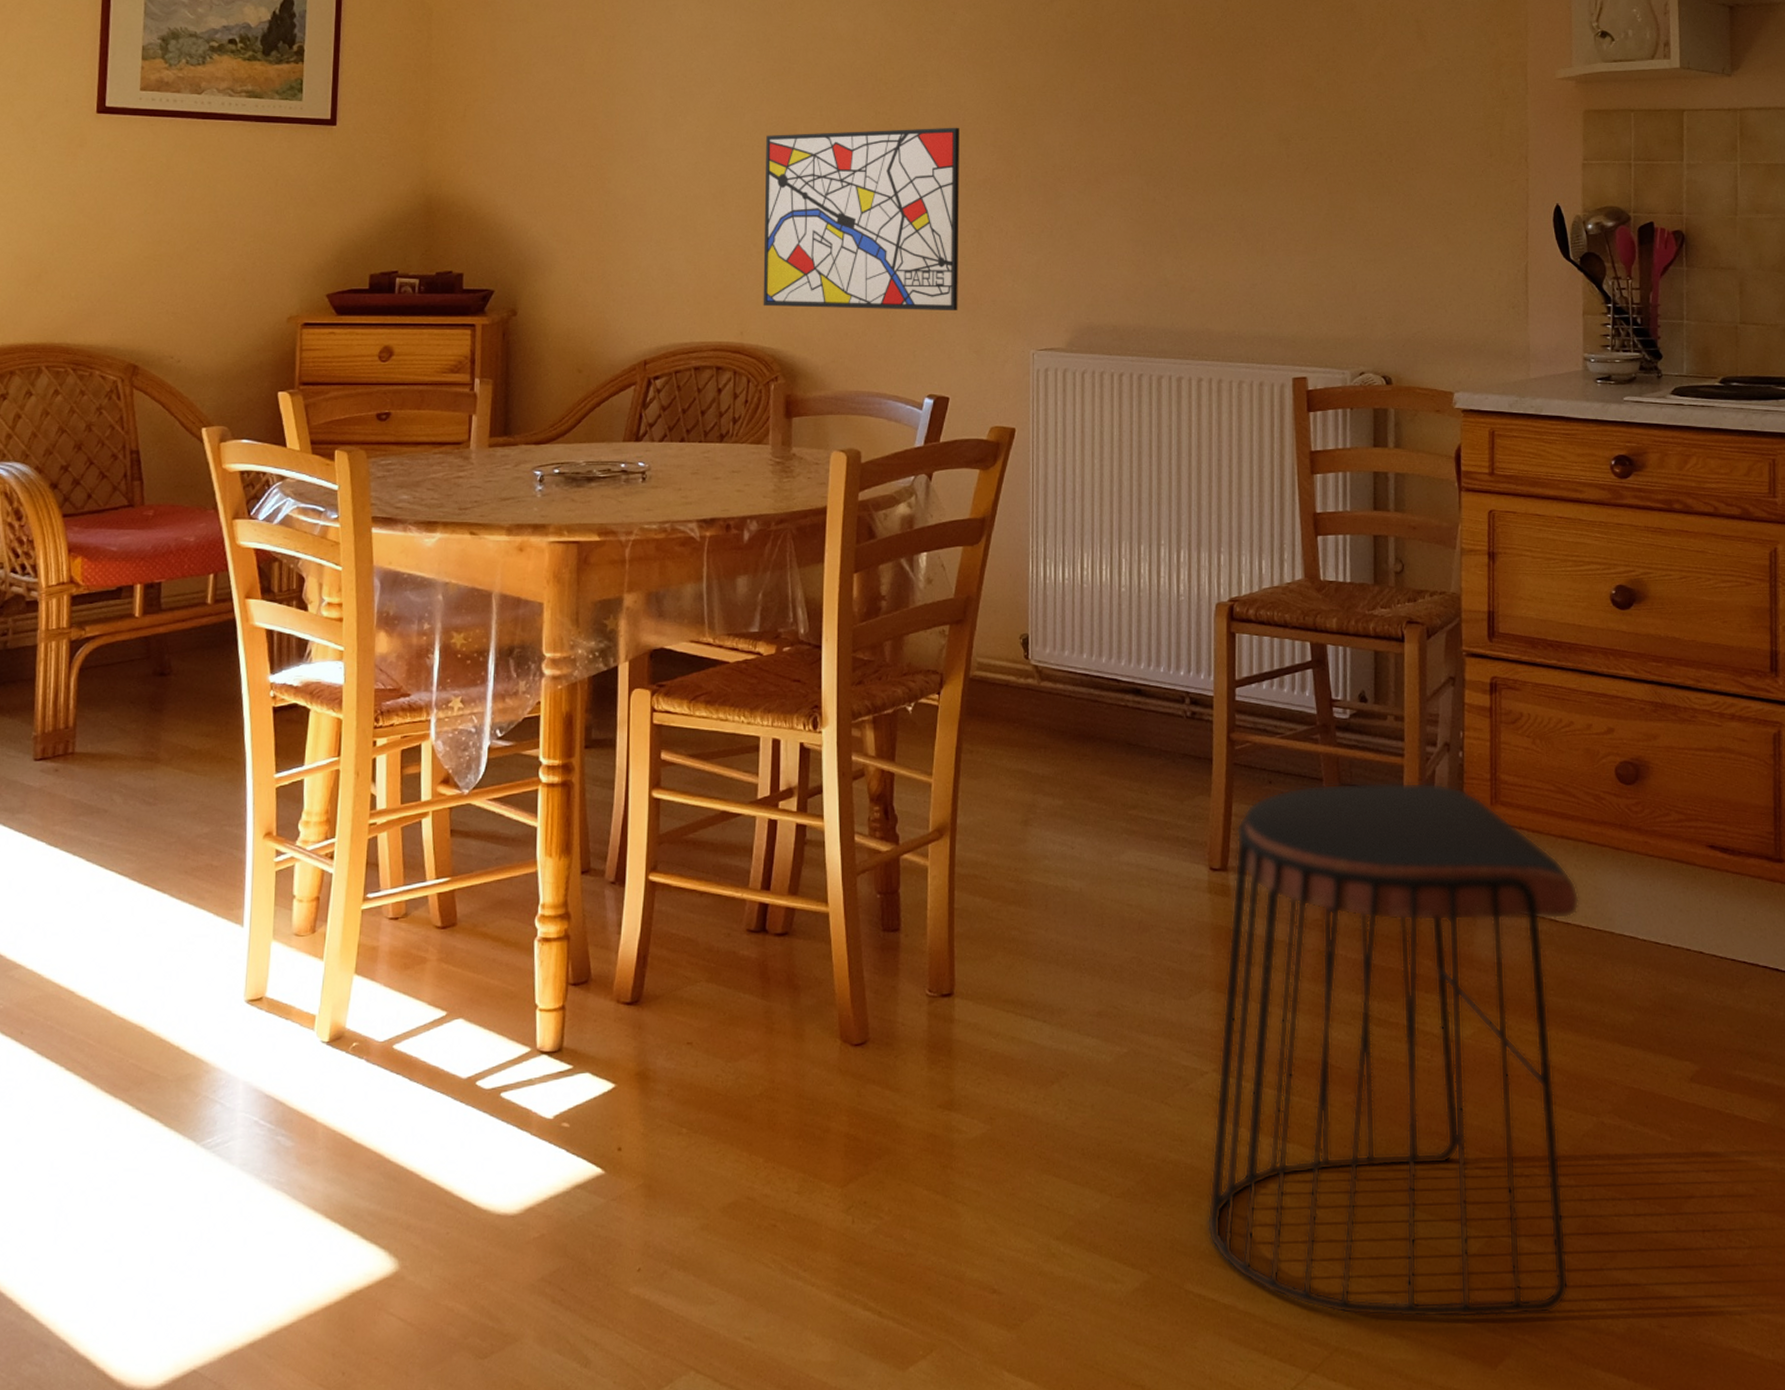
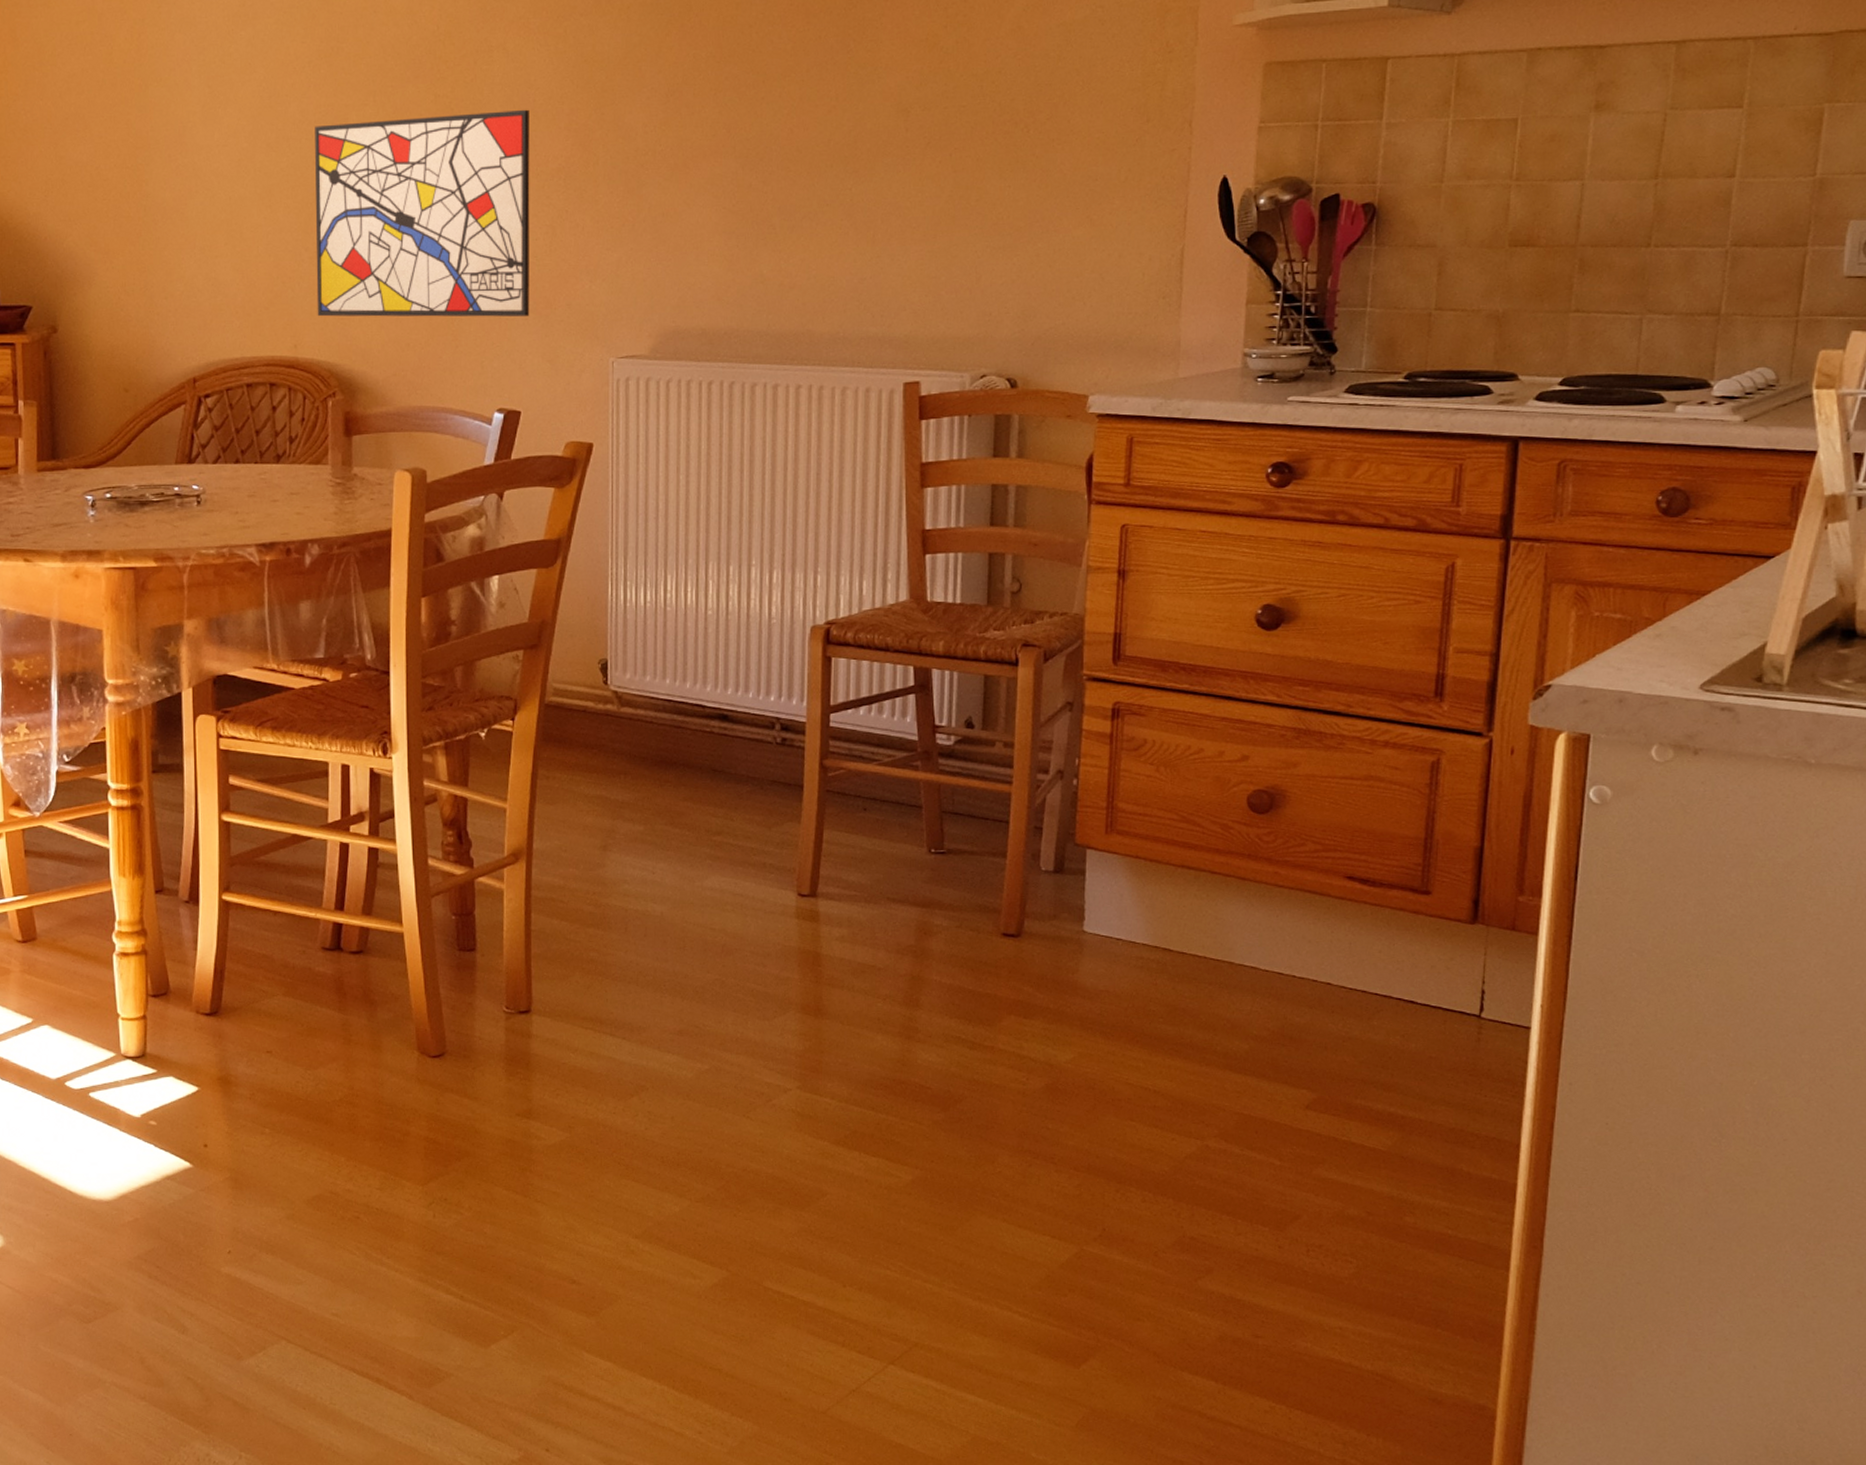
stool: present [1207,782,1579,1318] -> none [787,810,1197,1321]

